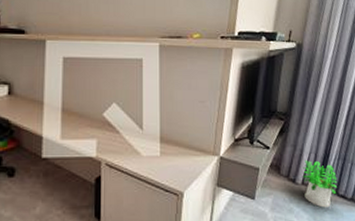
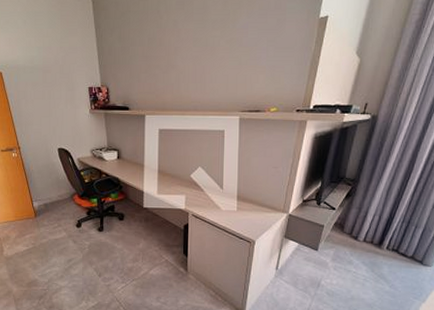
potted plant: present [303,160,337,208] -> none [365,221,398,263]

